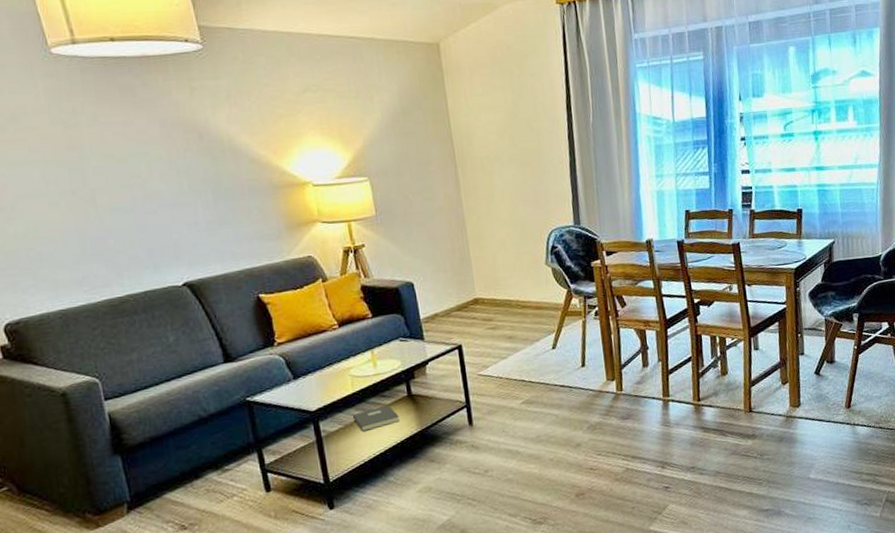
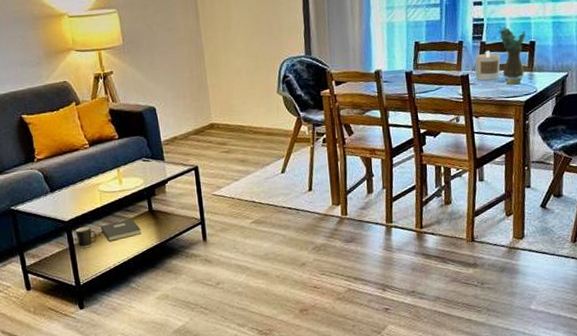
mug: none [322,415,349,441] -> present [75,226,97,249]
candle: none [745,218,770,249] -> present [475,50,501,81]
vase: none [766,194,793,253] -> present [498,26,526,85]

